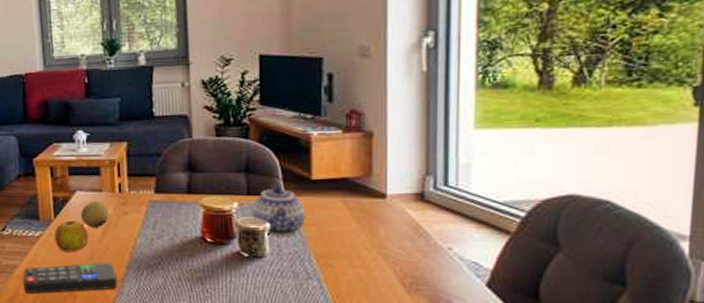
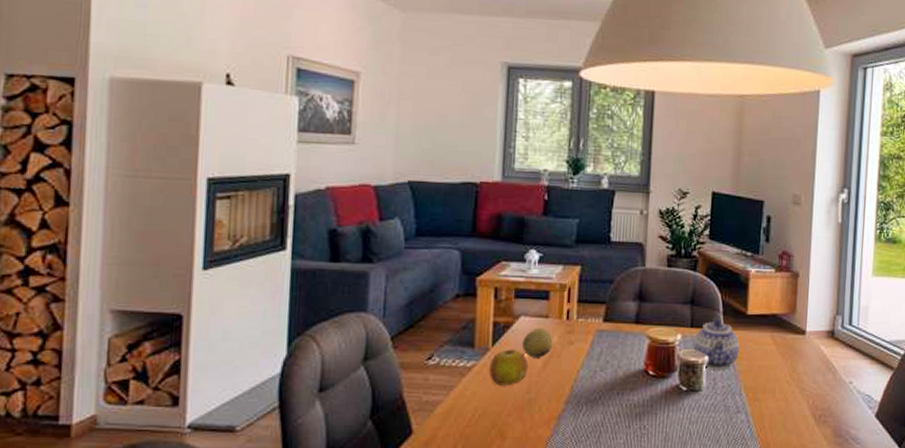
remote control: present [23,262,118,294] -> none [444,397,554,435]

